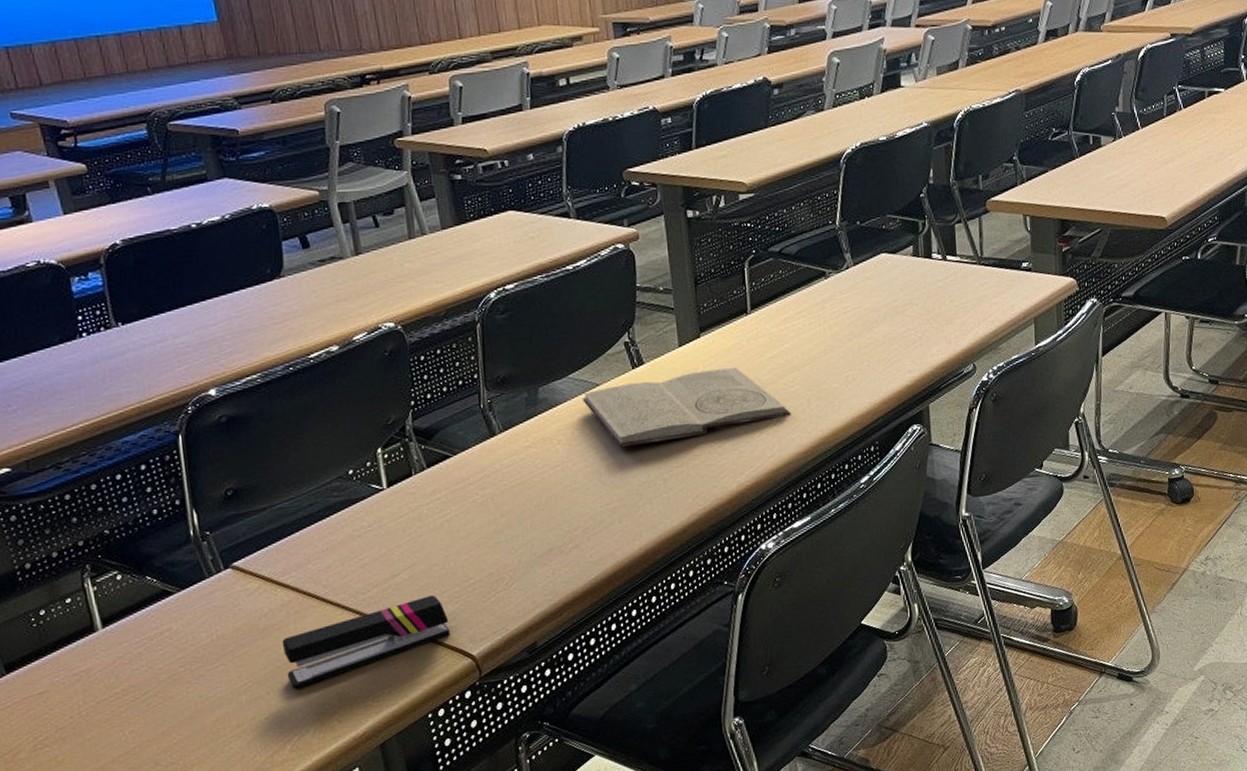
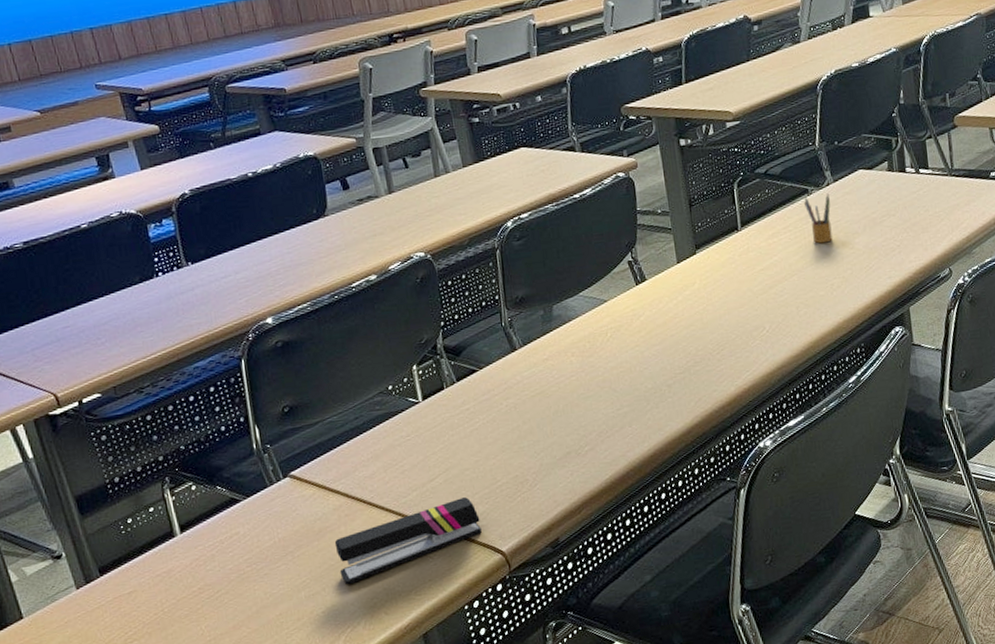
book: present [582,368,791,447] -> none [592,280,782,357]
pencil box: none [820,278,850,332] -> present [803,194,833,244]

